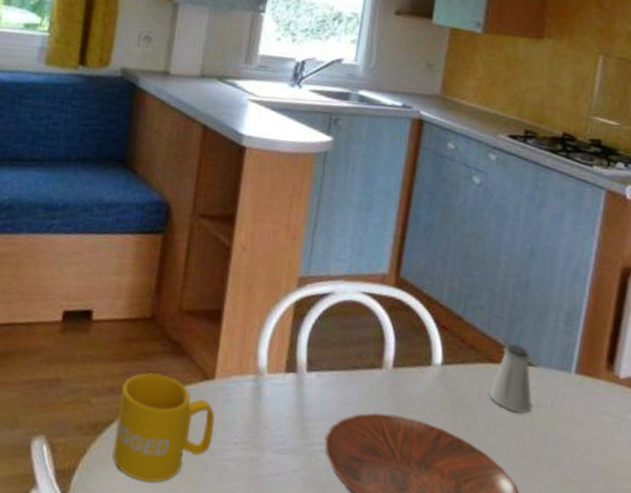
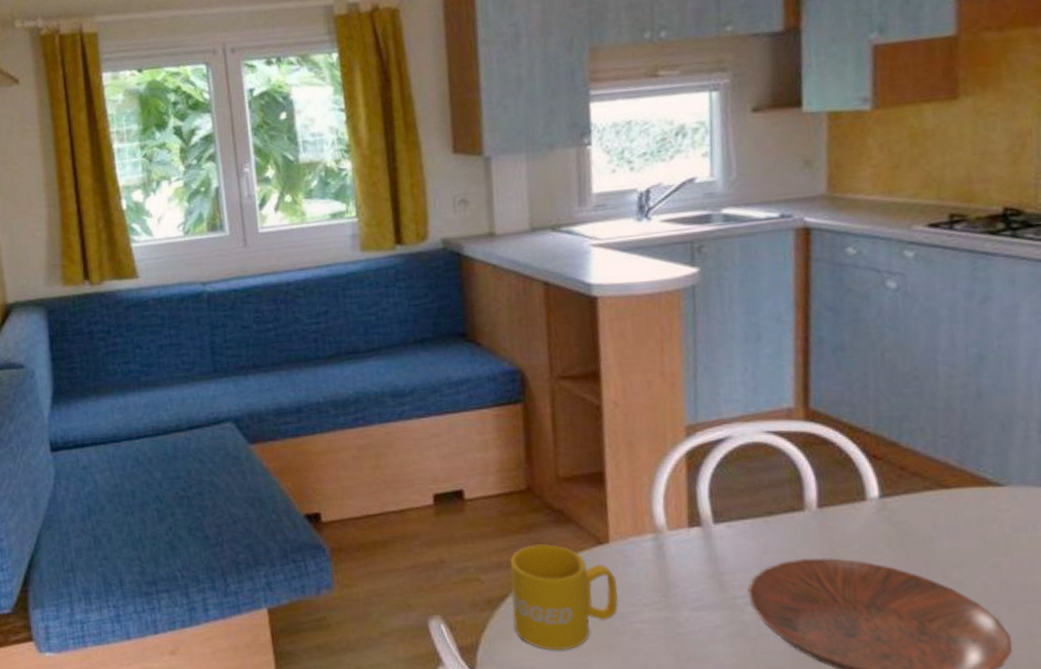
saltshaker: present [488,343,532,413] -> none [945,463,1006,540]

